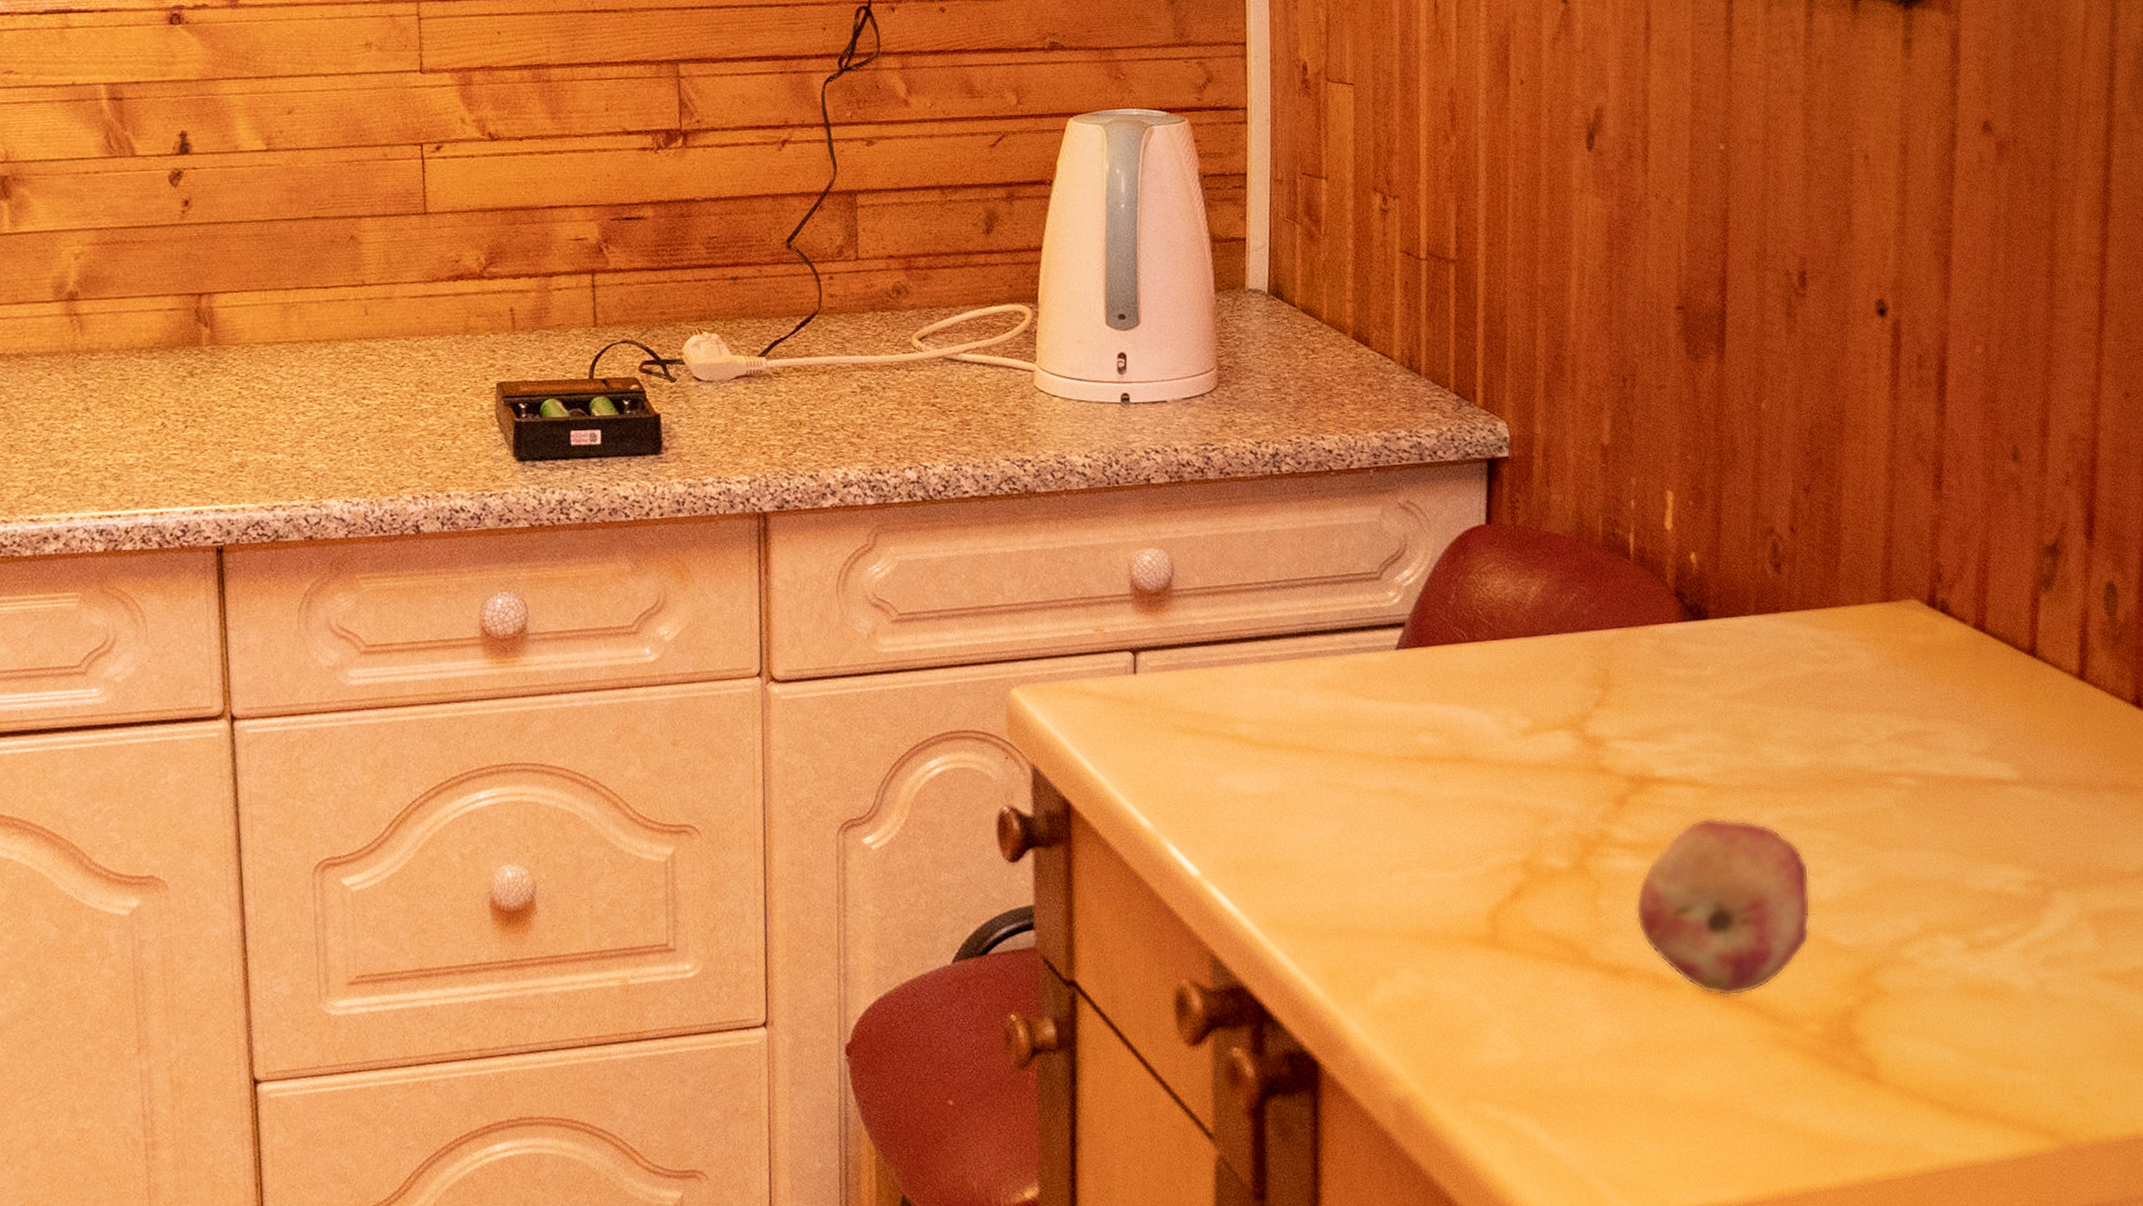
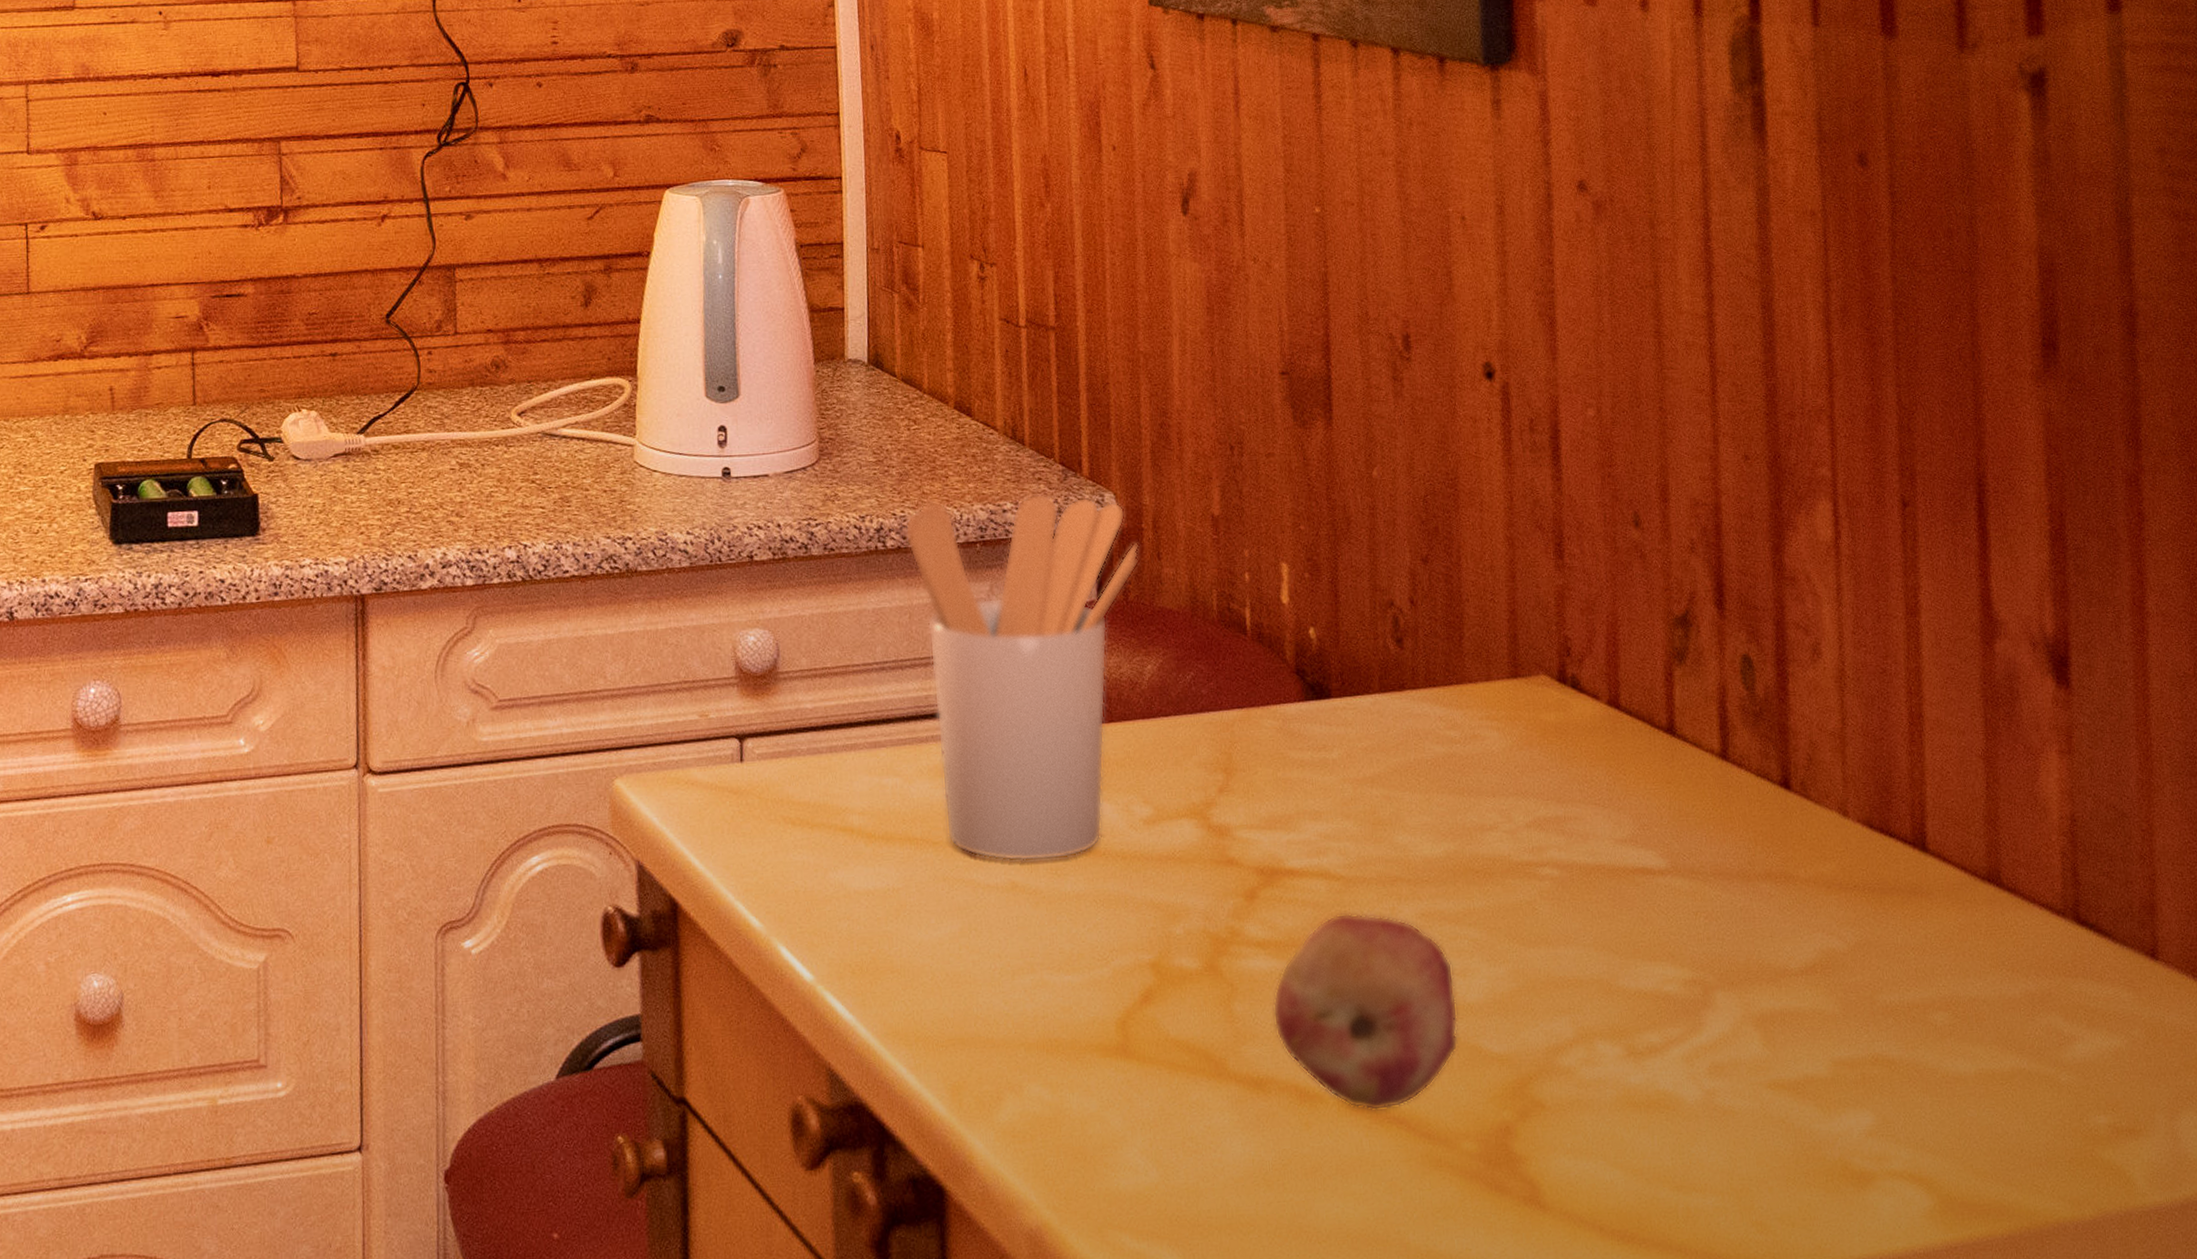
utensil holder: none [1300,422,1529,769] -> present [905,493,1140,862]

